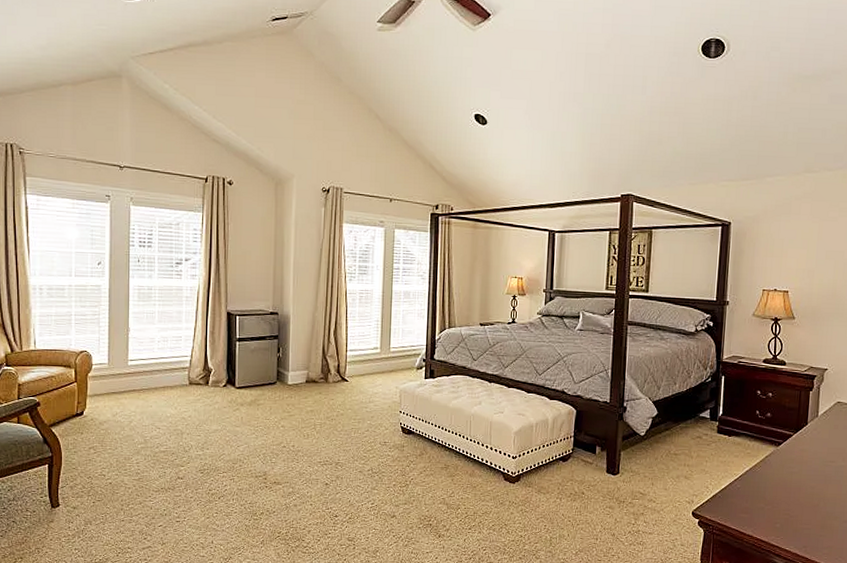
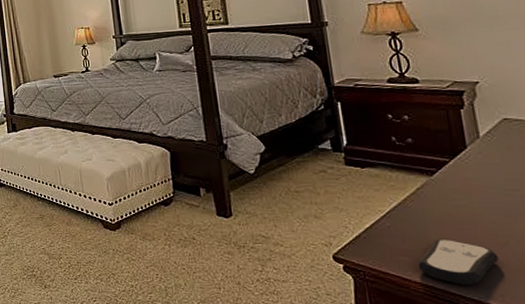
remote control: none [753,499,810,538] -> present [417,238,499,285]

